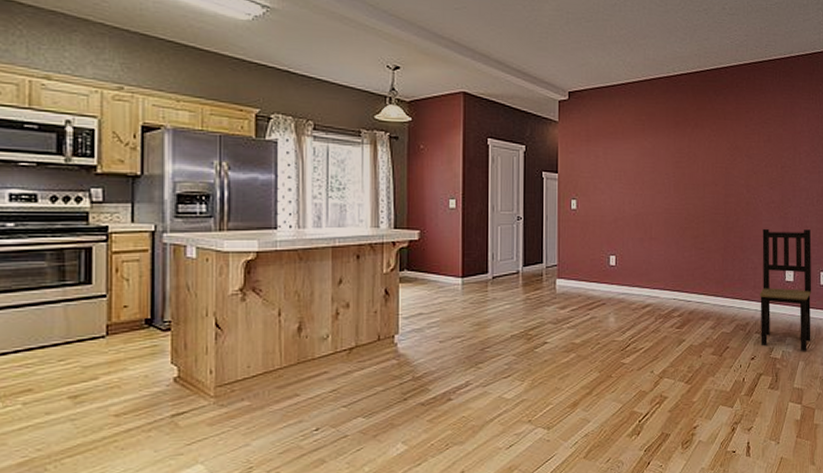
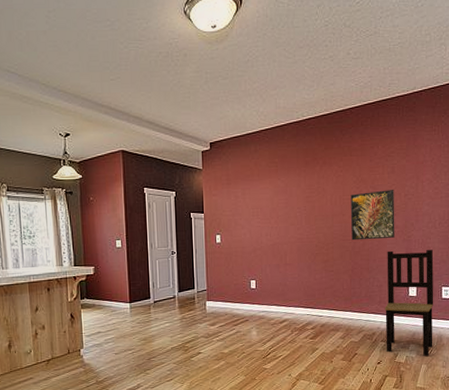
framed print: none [723,160,771,215] -> present [350,190,395,241]

